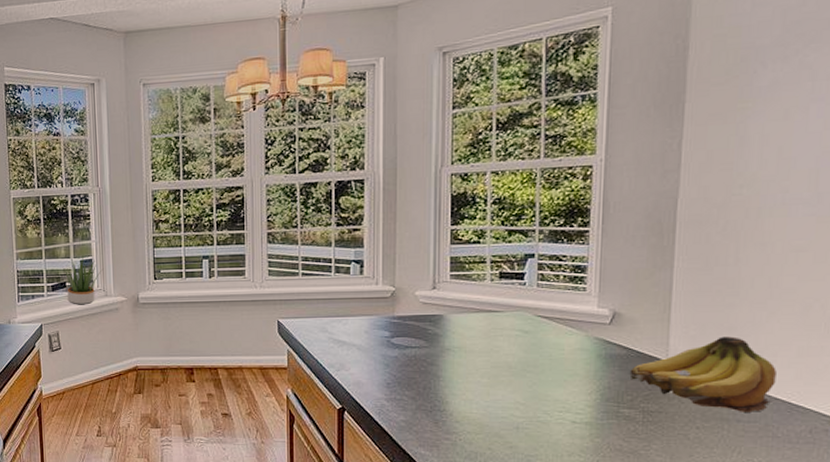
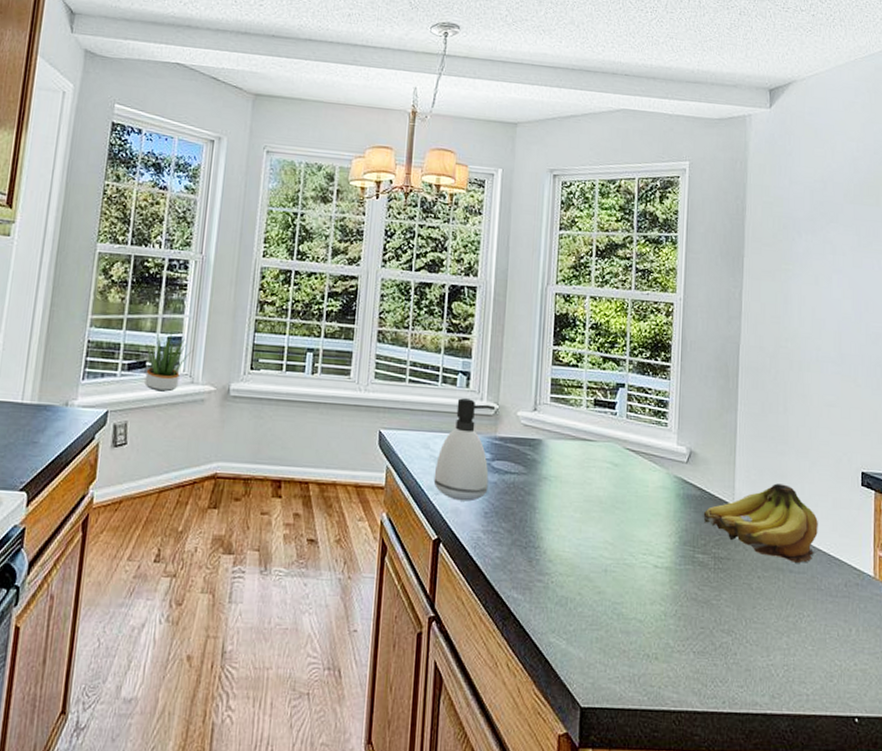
soap dispenser: none [334,284,392,375] -> present [433,398,496,502]

